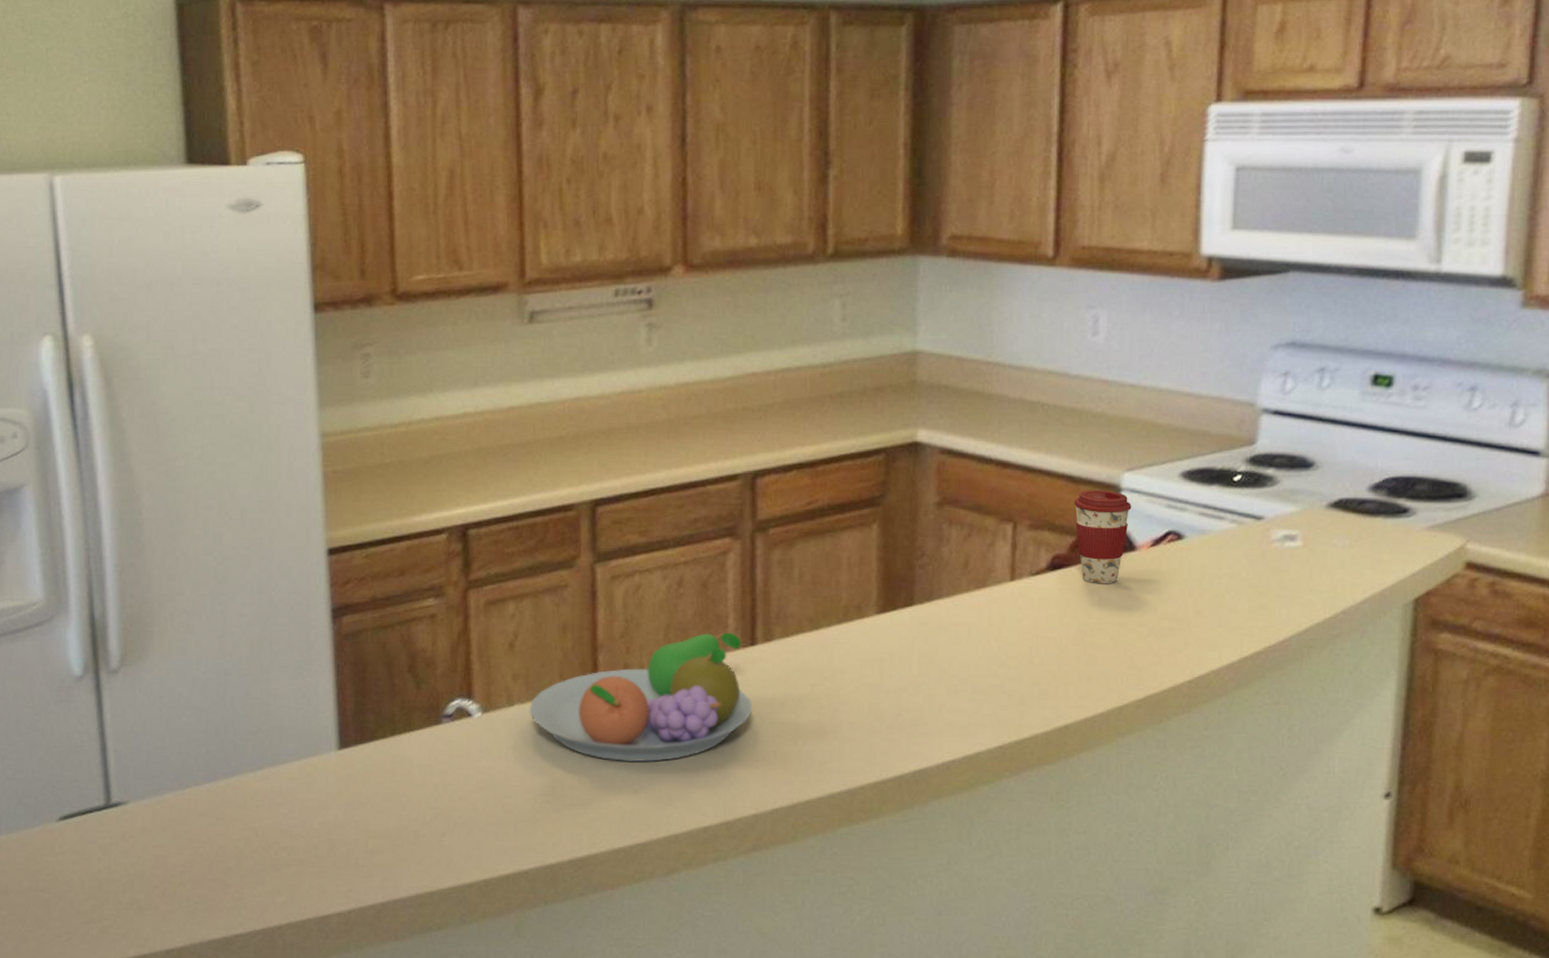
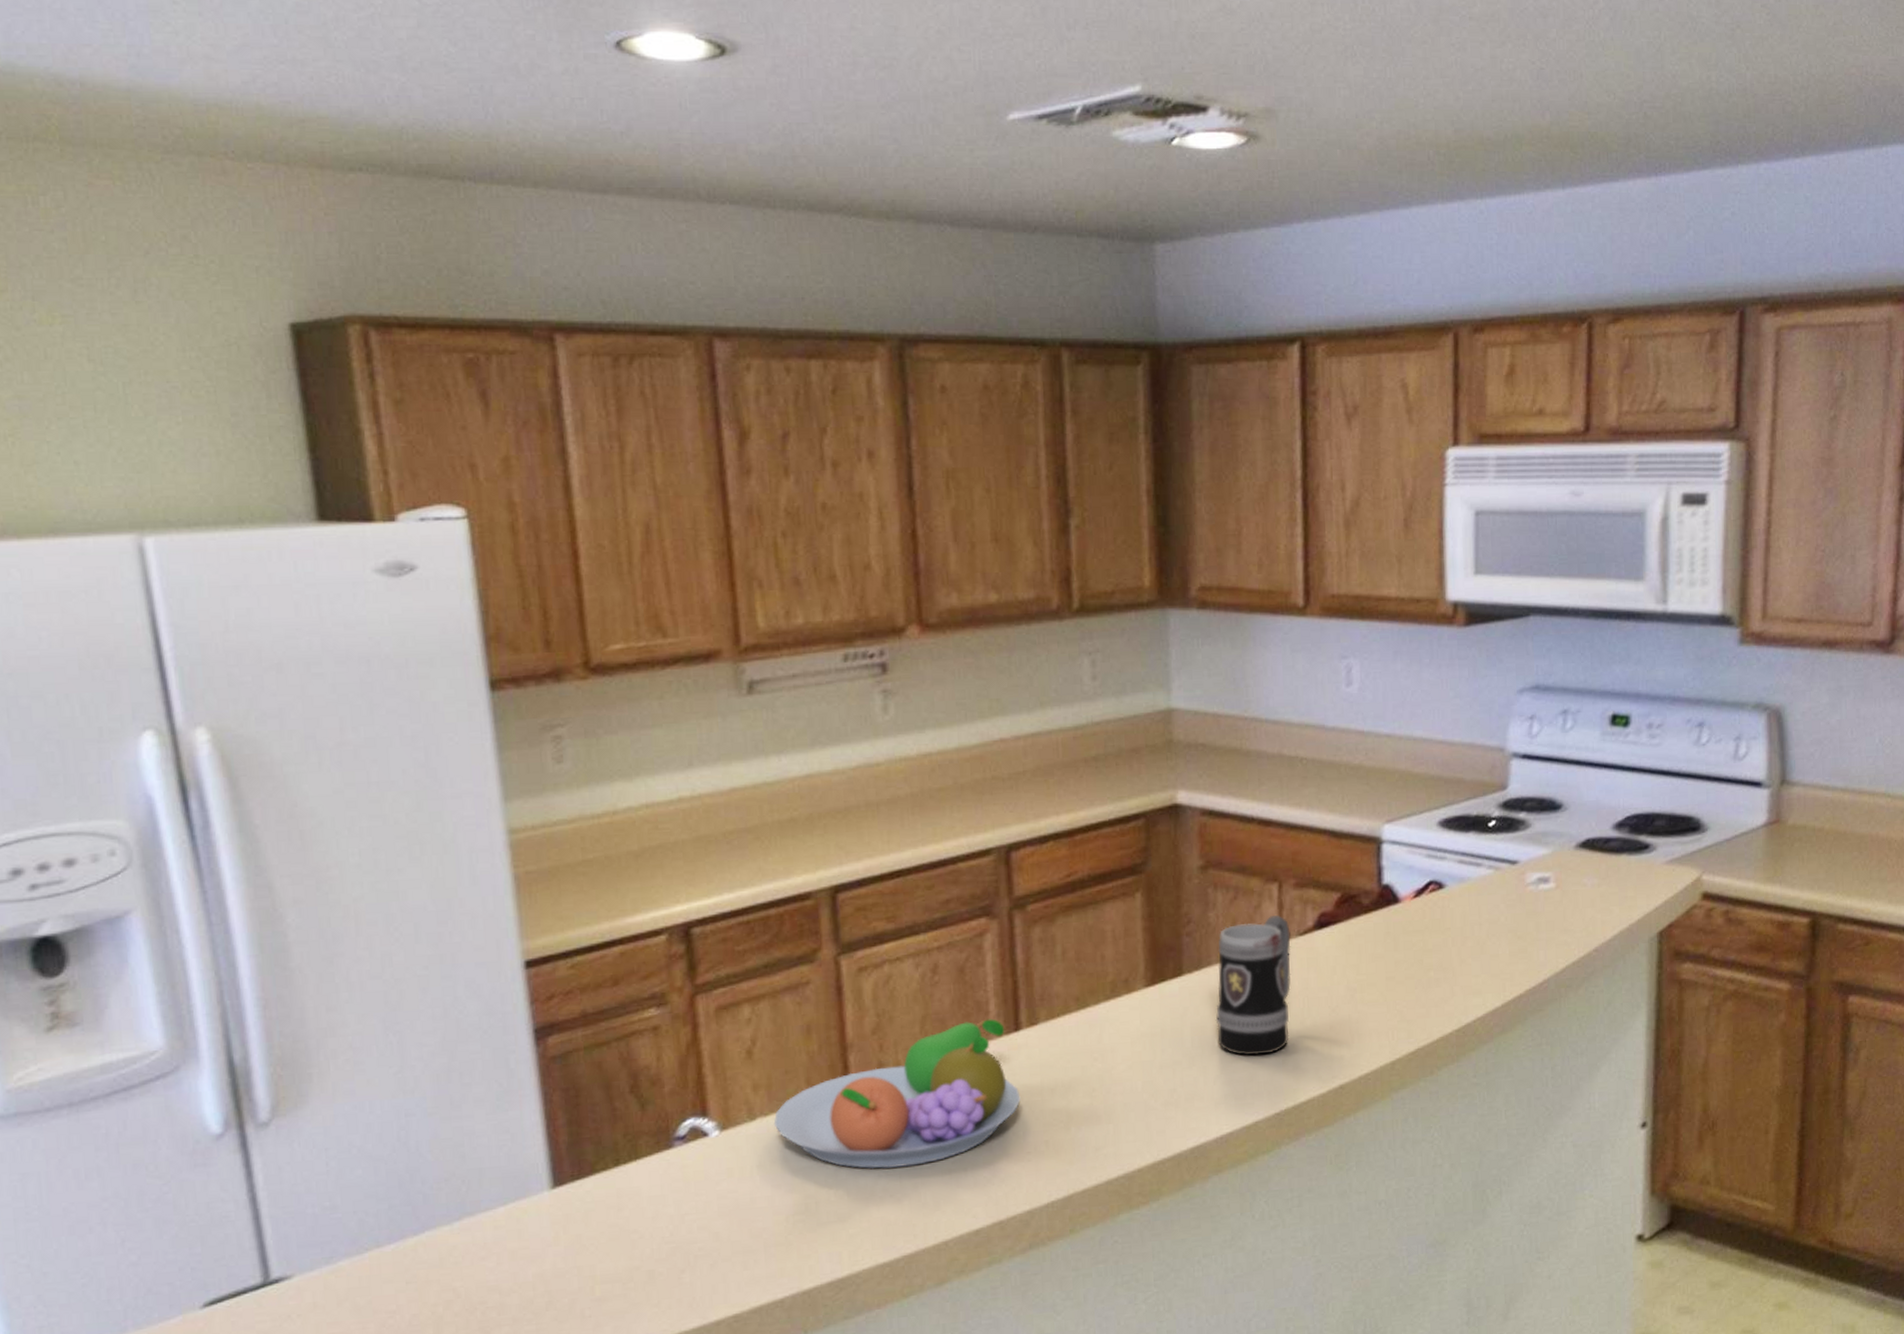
mug: none [943,555,1023,688] -> present [1215,915,1291,1056]
coffee cup: present [1074,490,1132,584] -> none [1337,843,1393,940]

